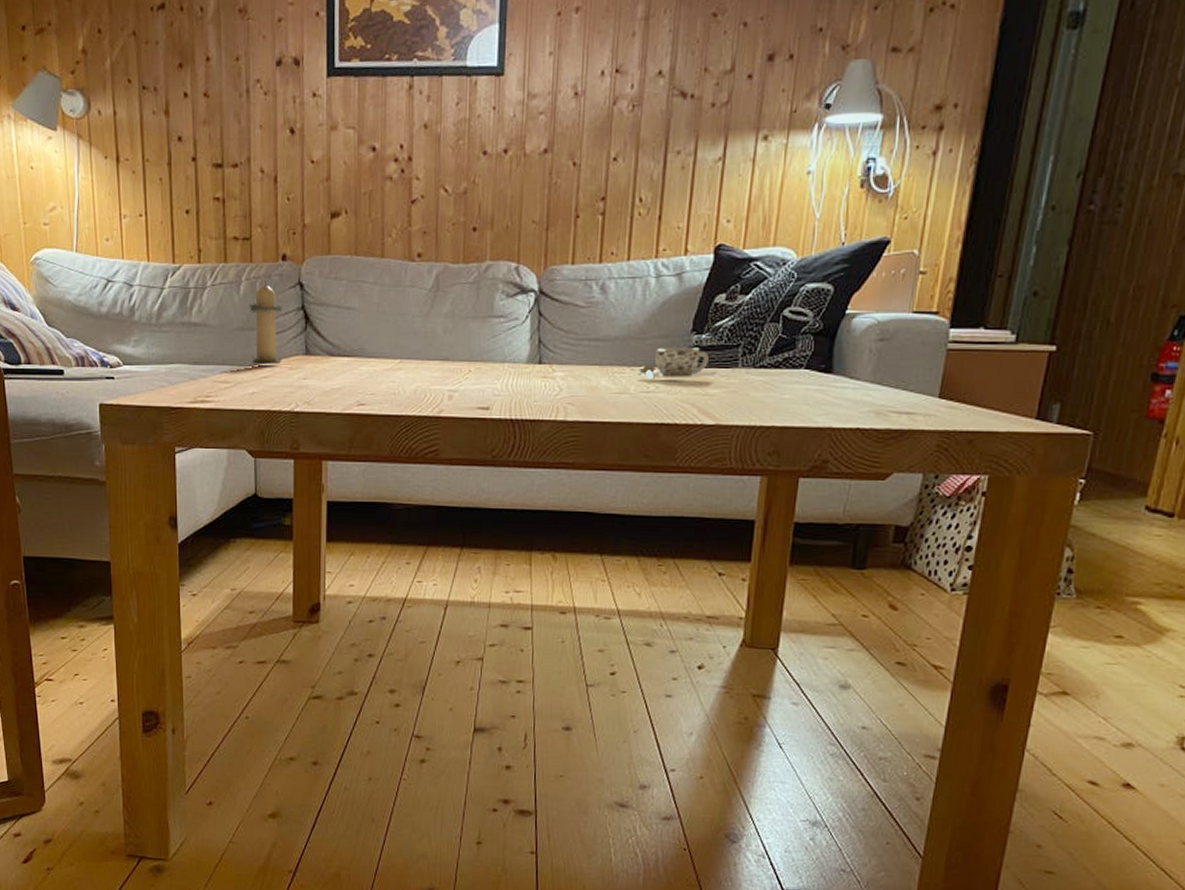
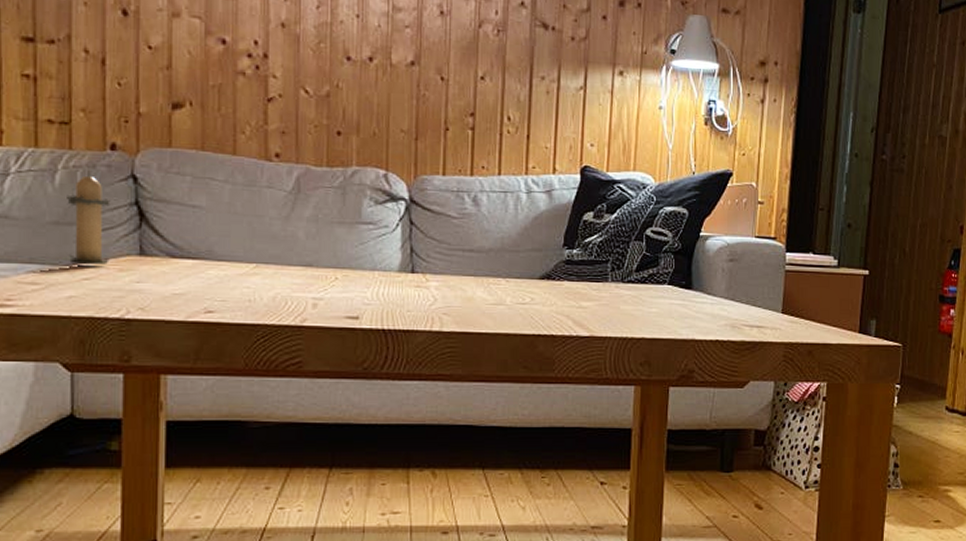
teacup: present [637,348,717,380] -> none [513,261,589,293]

